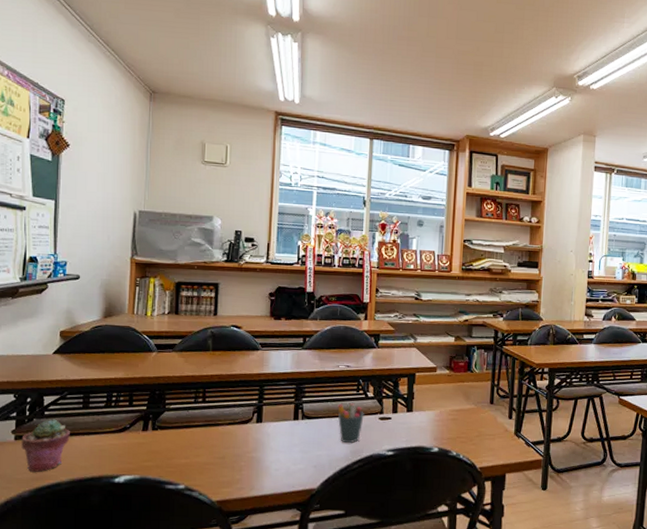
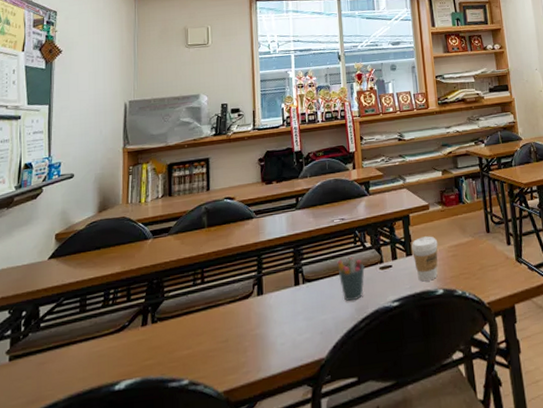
potted succulent: present [21,419,70,472] -> none [16,330,67,395]
coffee cup: none [413,396,440,438] -> present [411,236,438,282]

